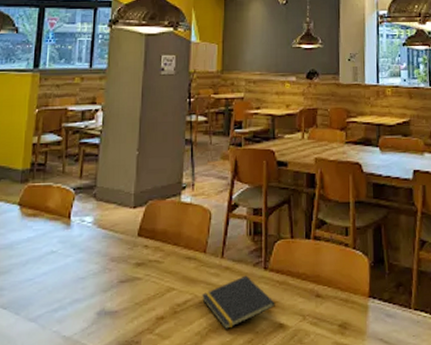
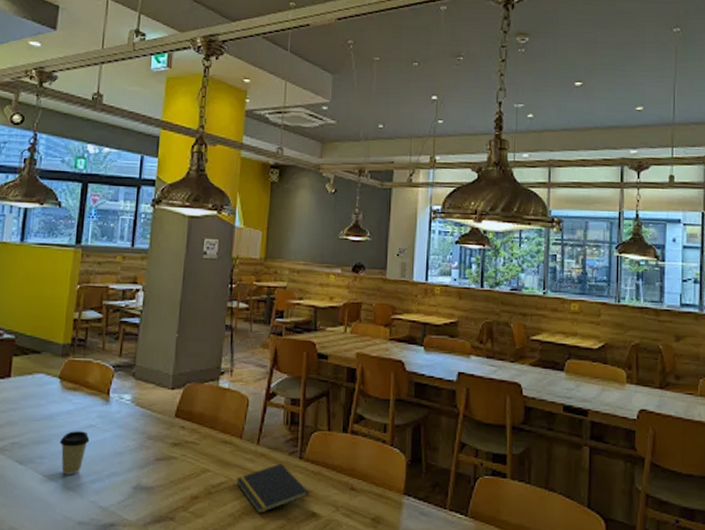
coffee cup: none [19,258,51,306] -> present [59,431,90,475]

